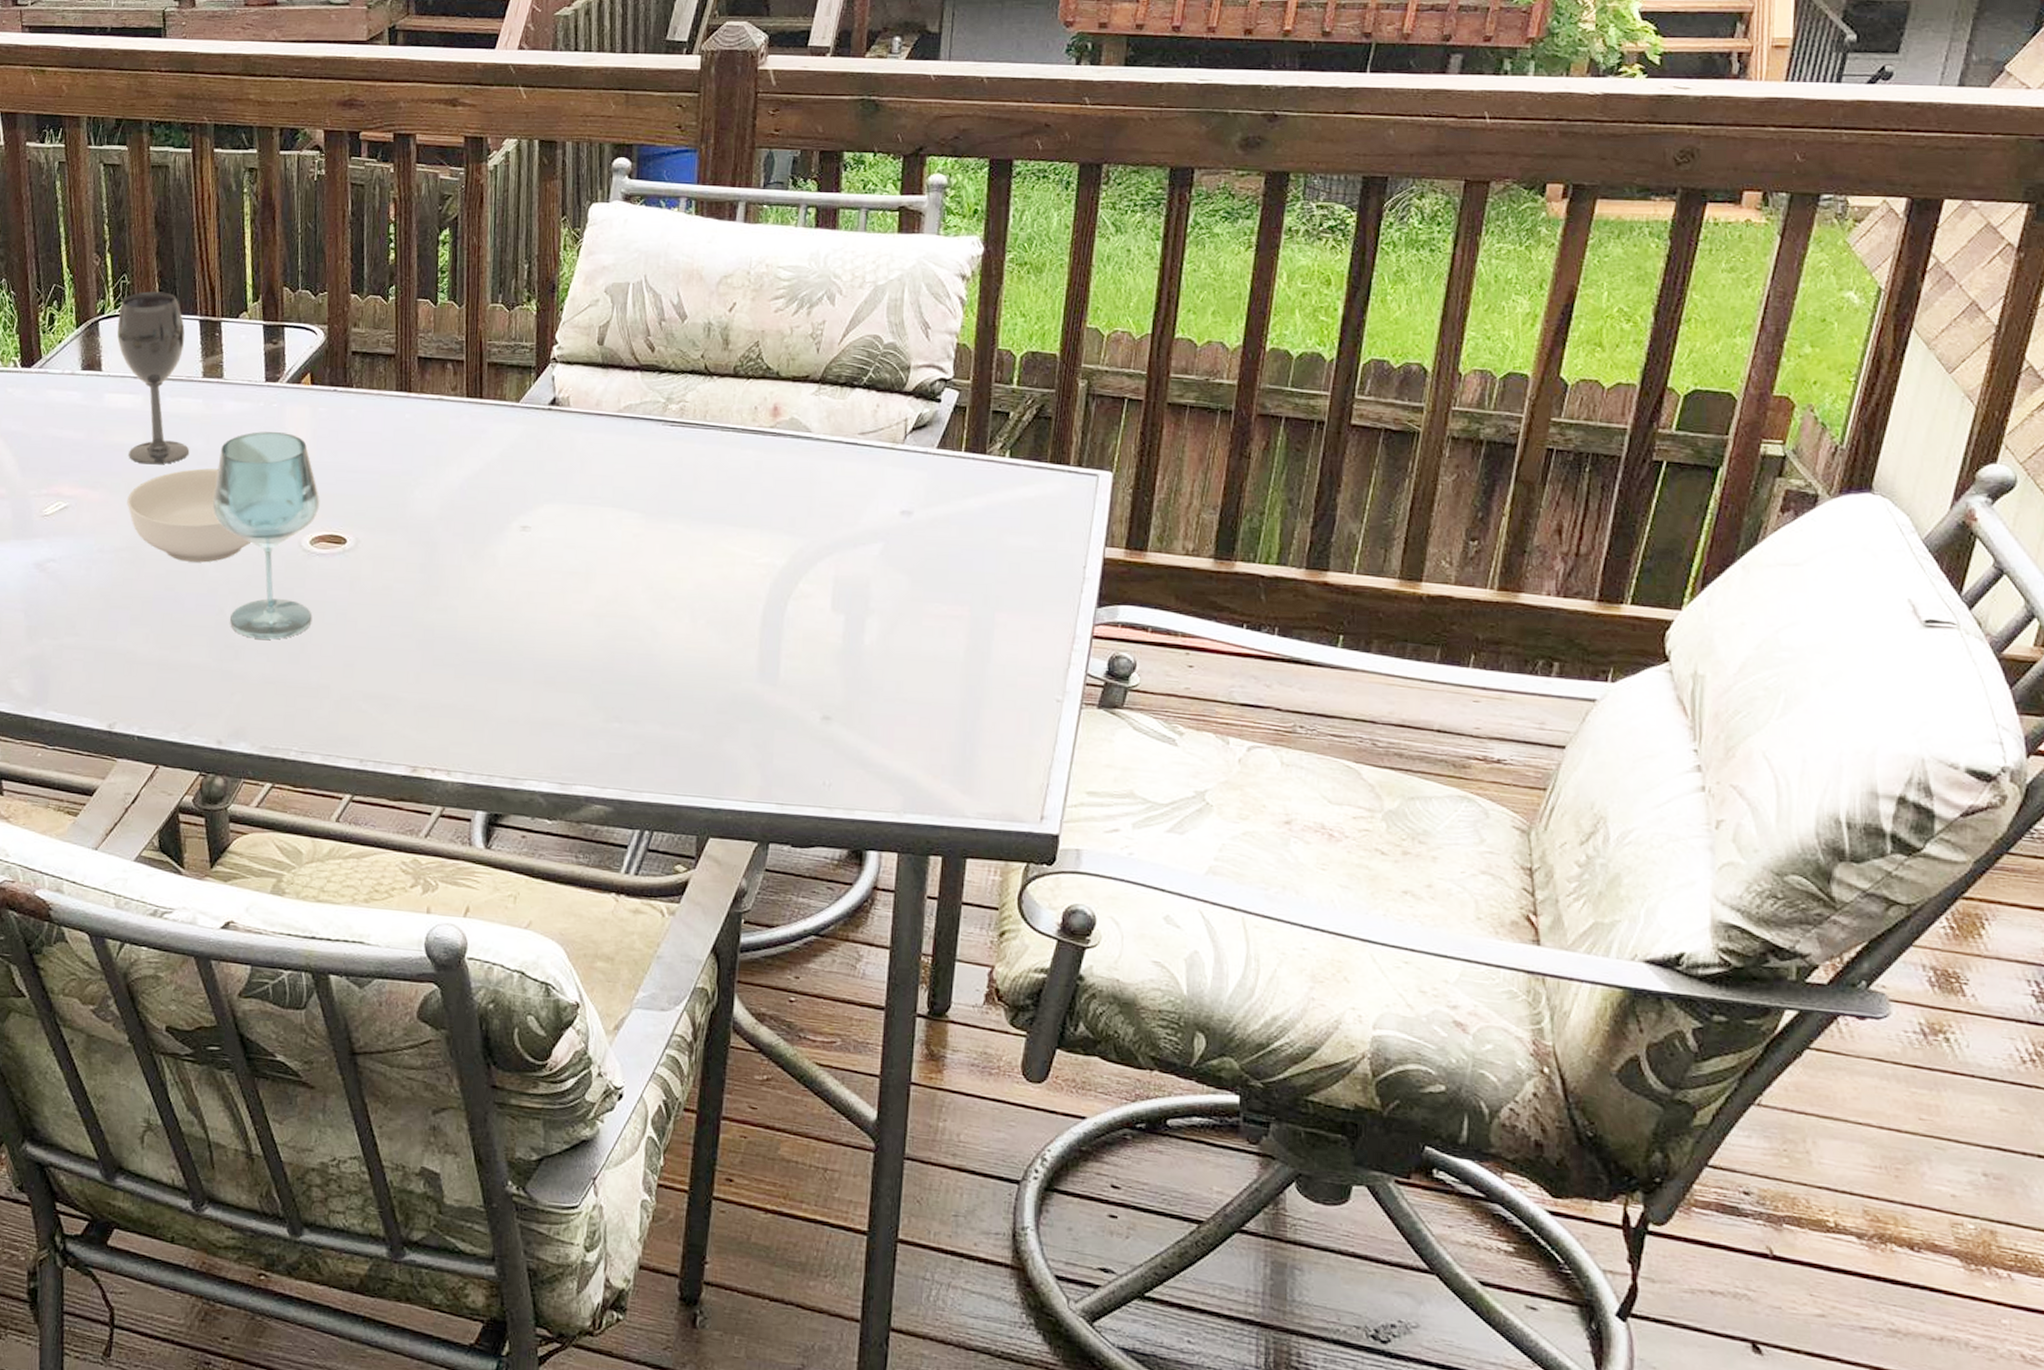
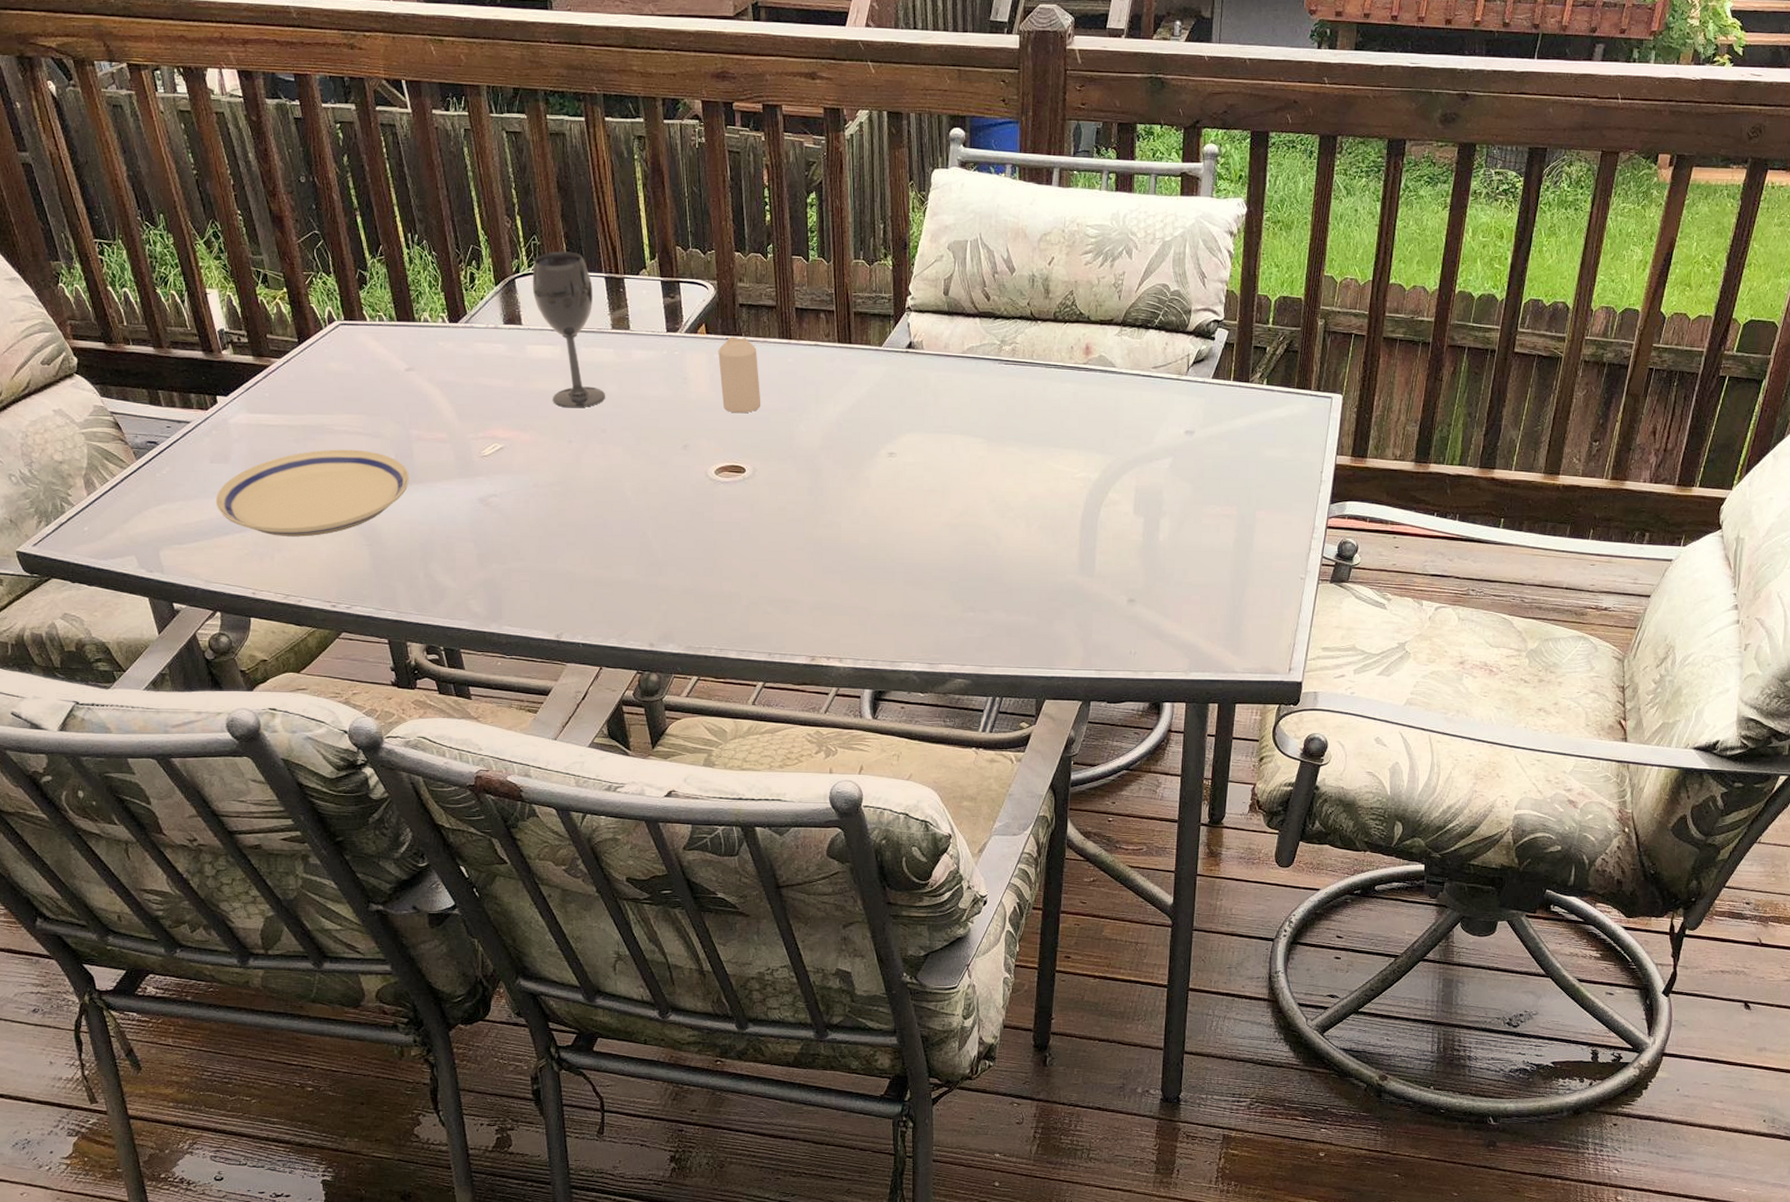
bowl: present [127,468,250,563] -> none [555,410,664,493]
wine glass: present [212,432,320,640] -> none [629,377,721,557]
candle: none [323,388,371,476] -> present [718,336,761,414]

